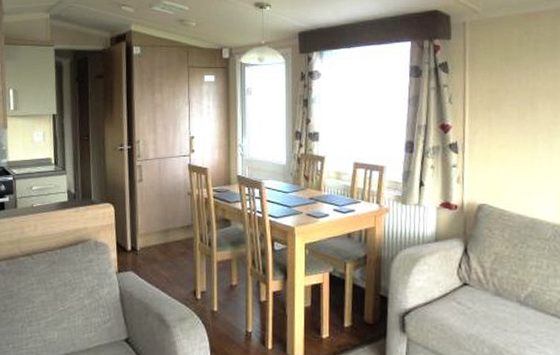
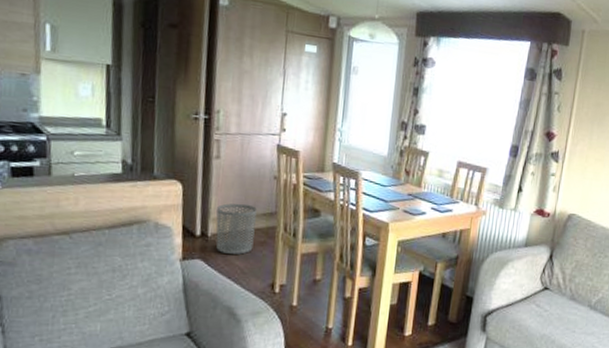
waste bin: none [143,219,176,265] -> present [216,203,257,255]

